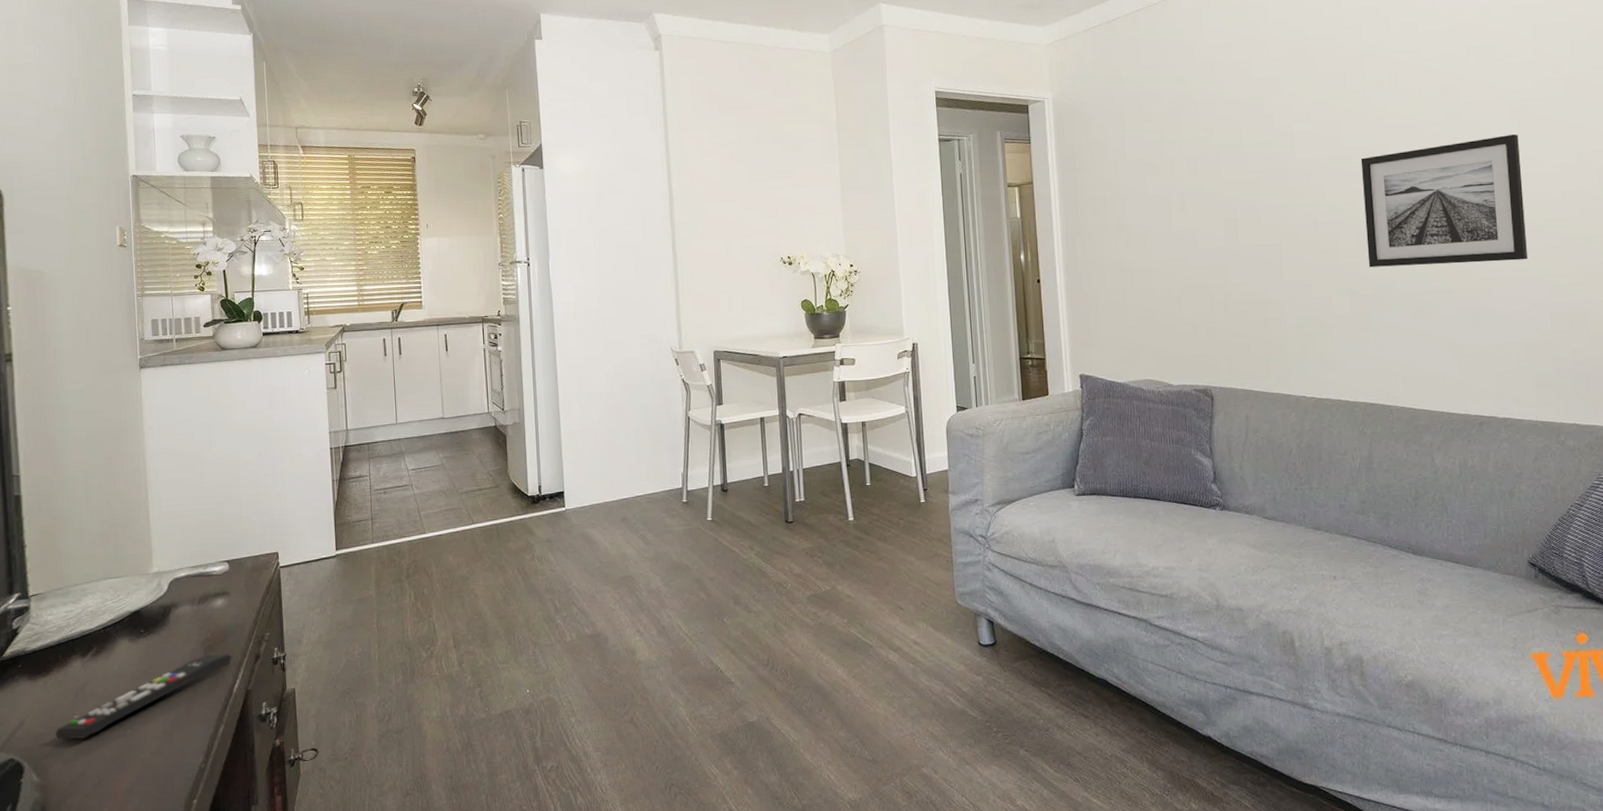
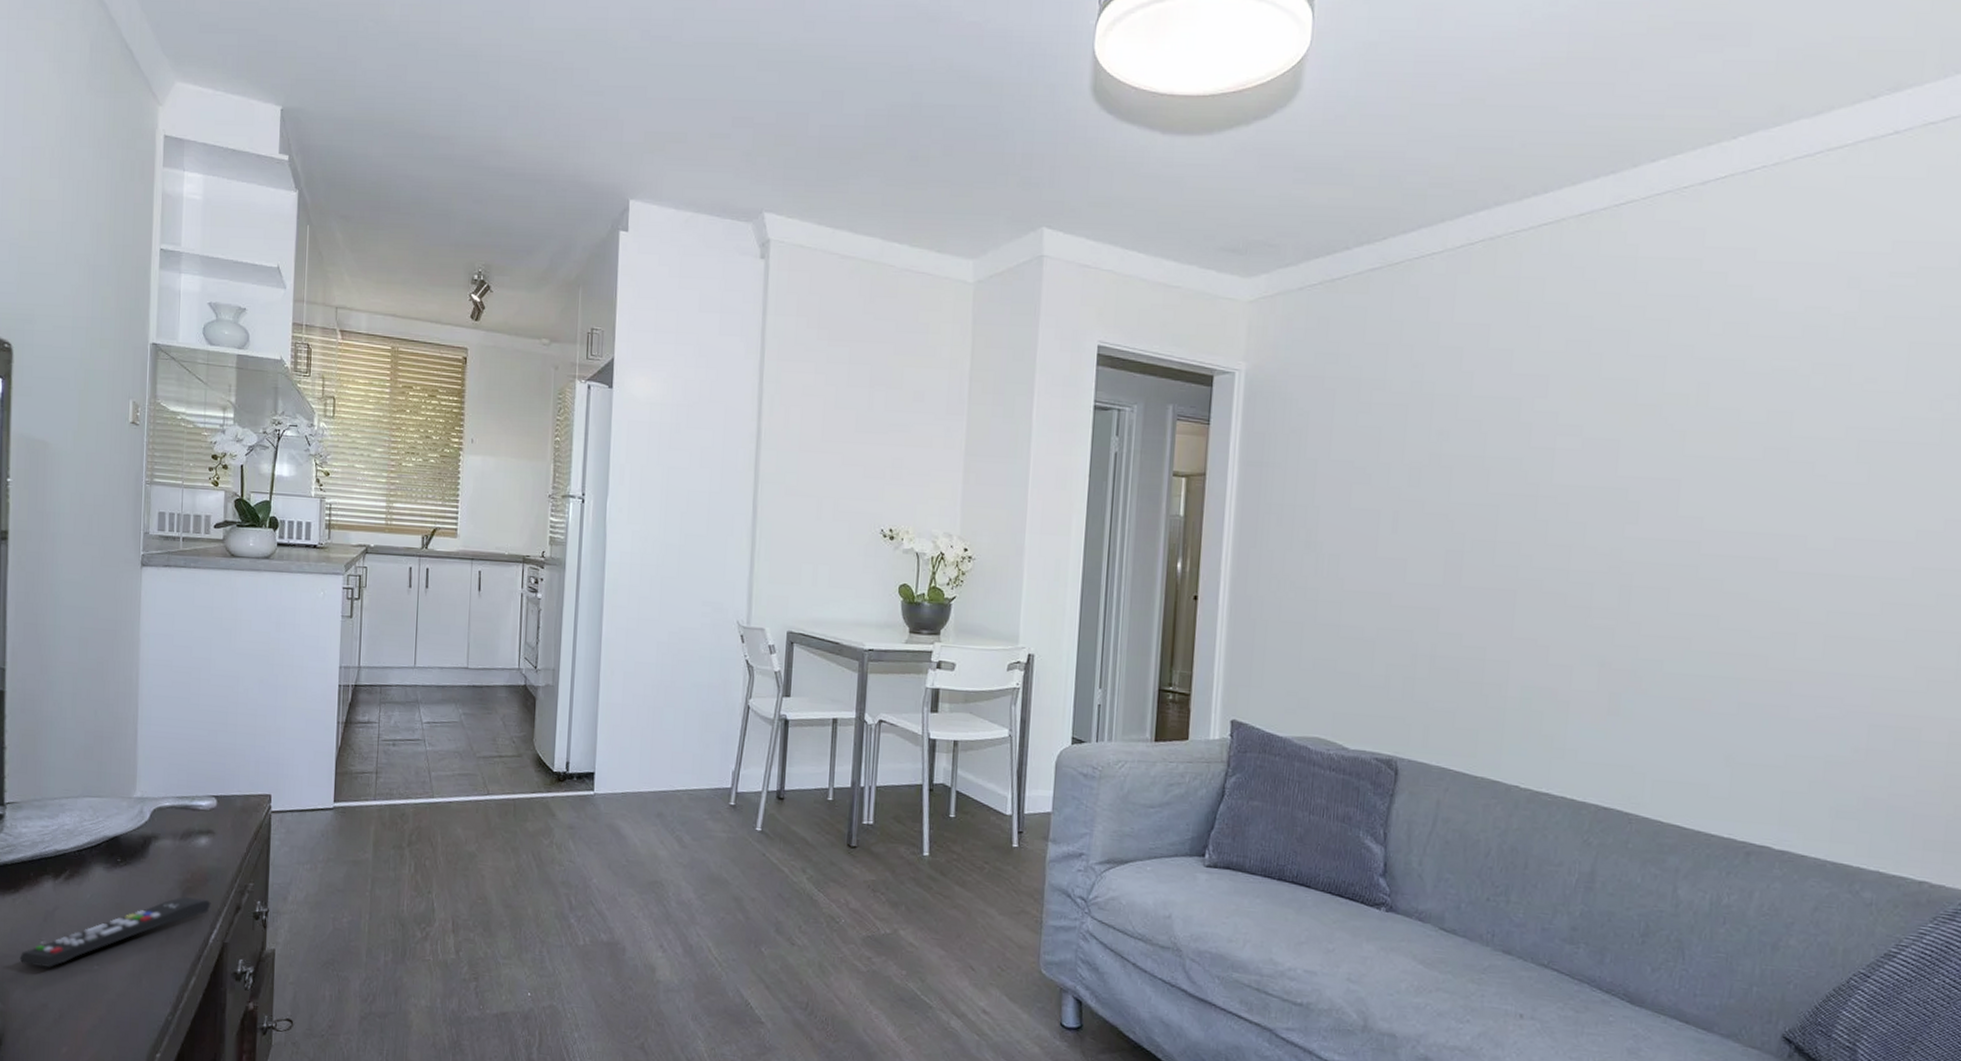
wall art: present [1360,134,1527,267] -> none [1629,485,1865,652]

